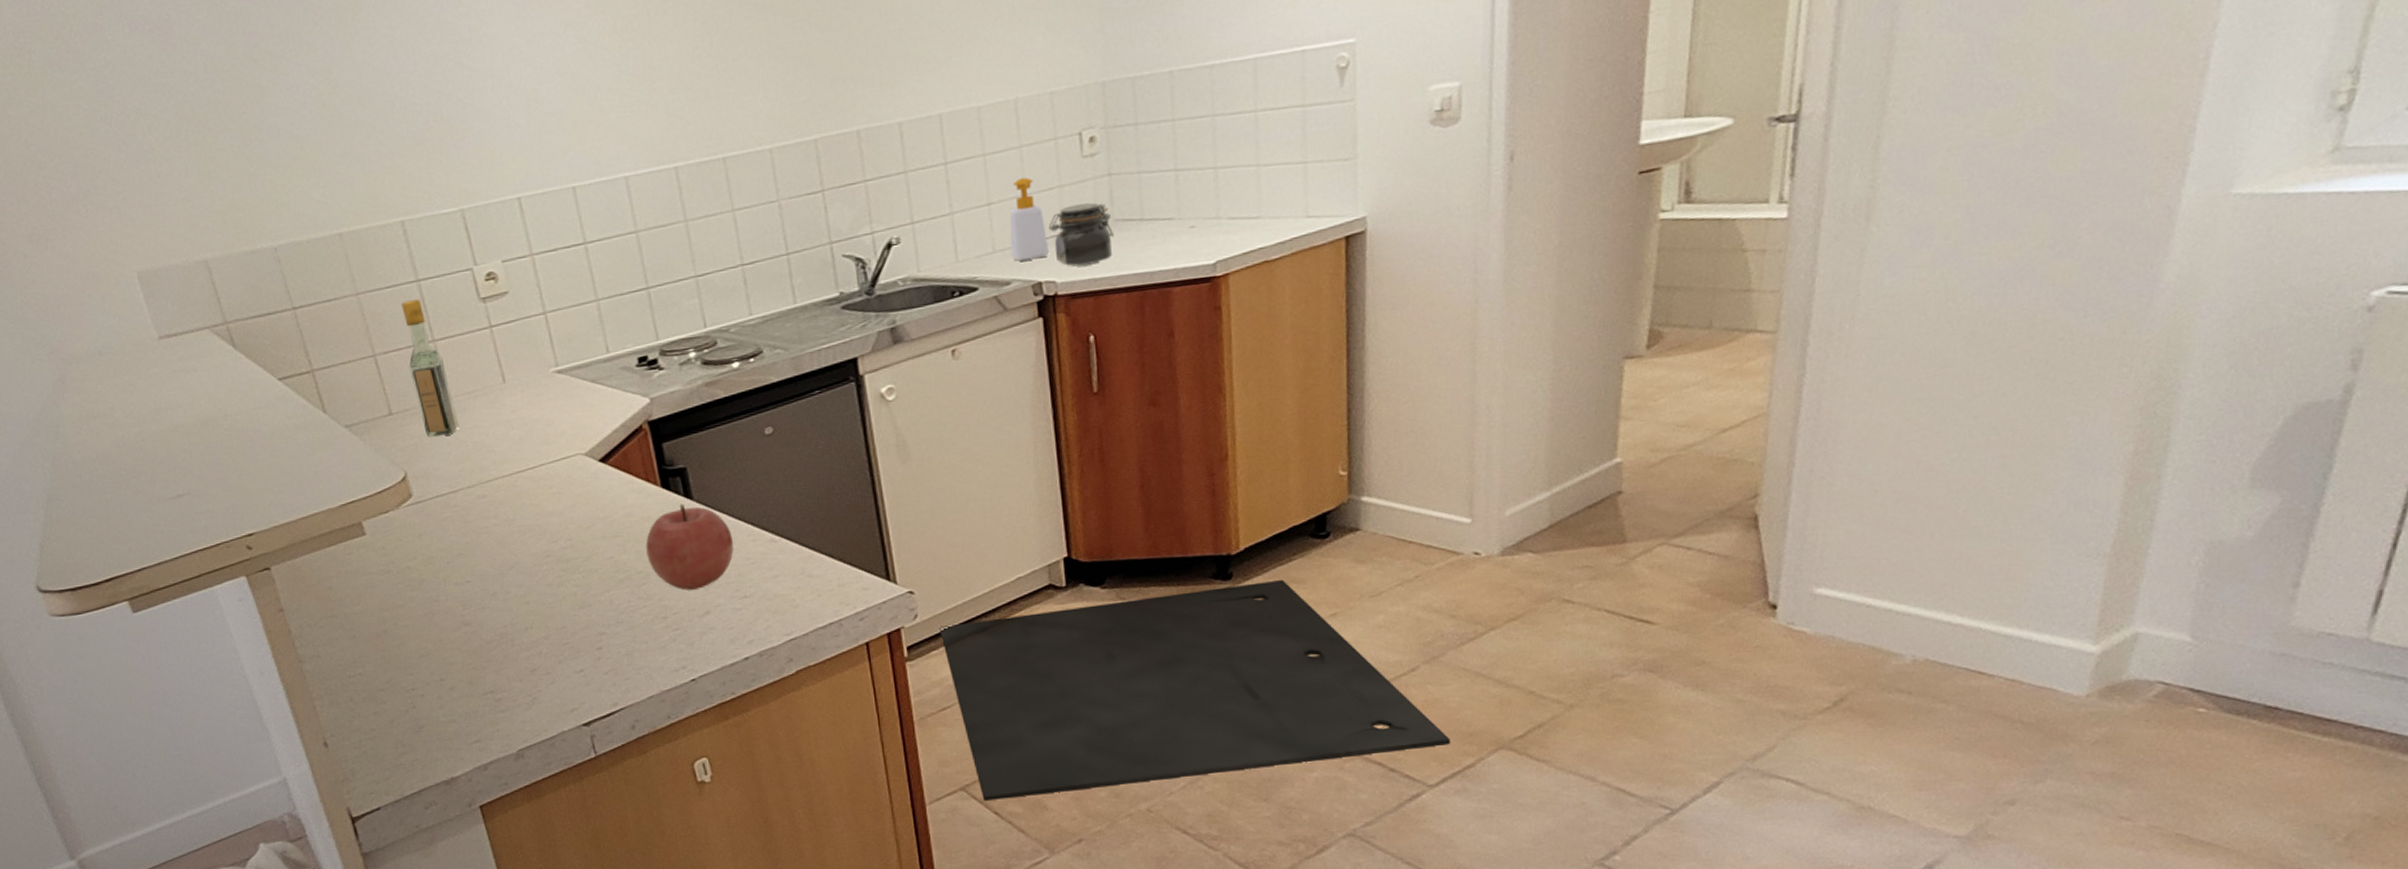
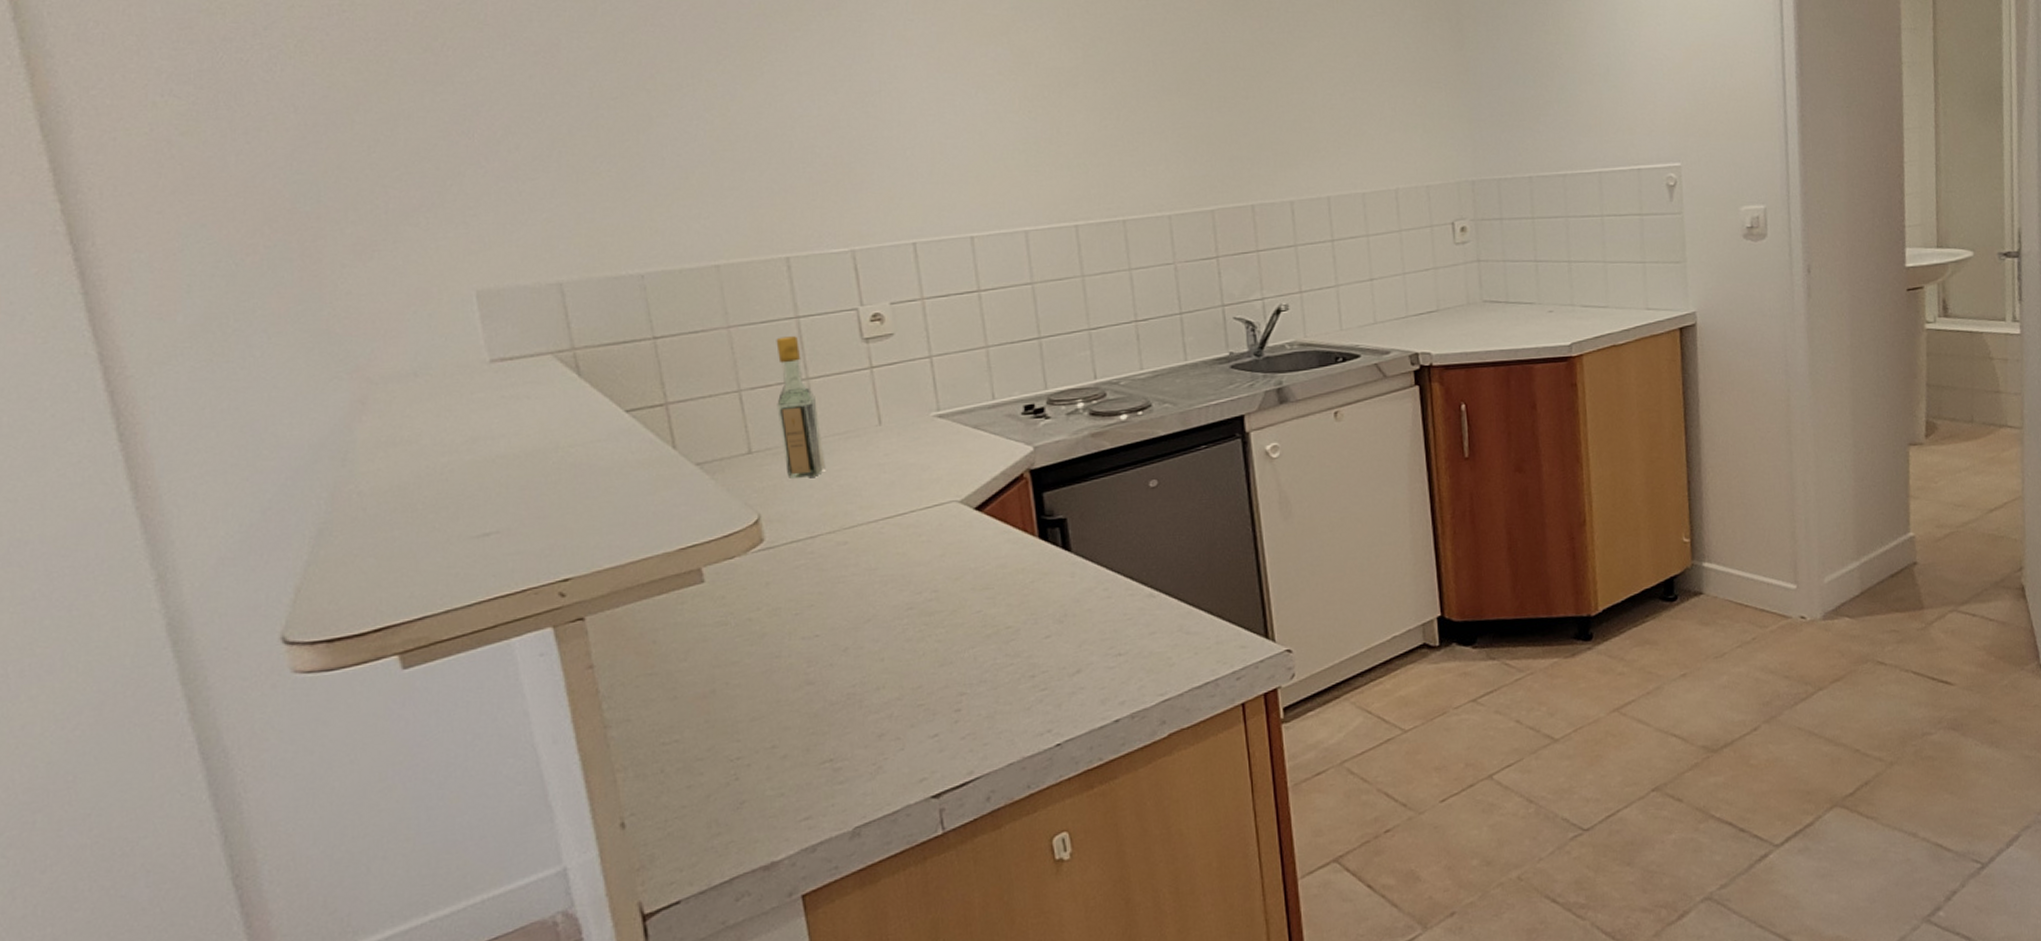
fruit: present [645,503,734,590] -> none [1017,555,1110,647]
door mat: present [939,579,1451,801] -> none [1316,640,1792,873]
soap bottle: present [1009,177,1050,261] -> none [1390,258,1426,333]
jar: present [1048,202,1114,267] -> none [1424,284,1482,341]

